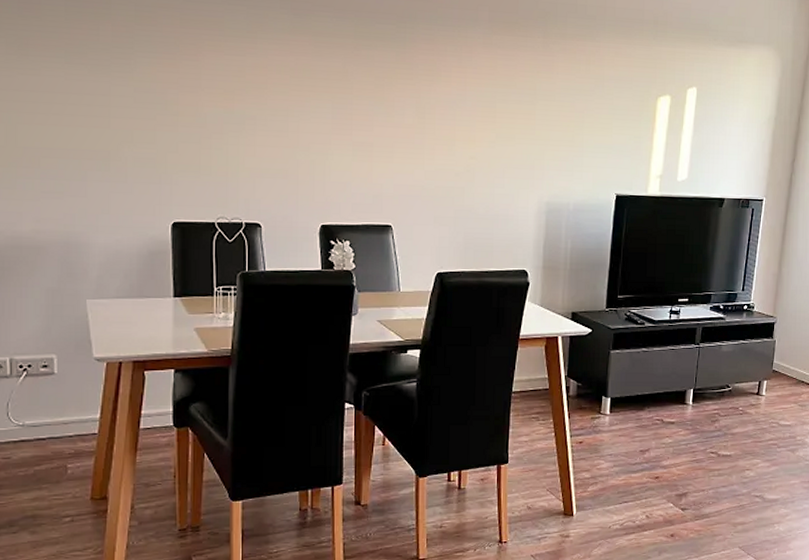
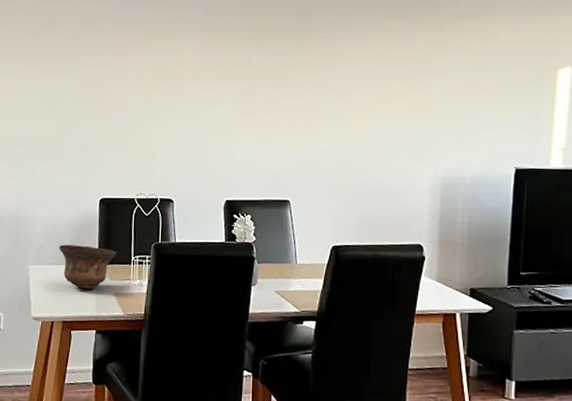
bowl: none [122,275,195,325] -> present [58,244,116,289]

